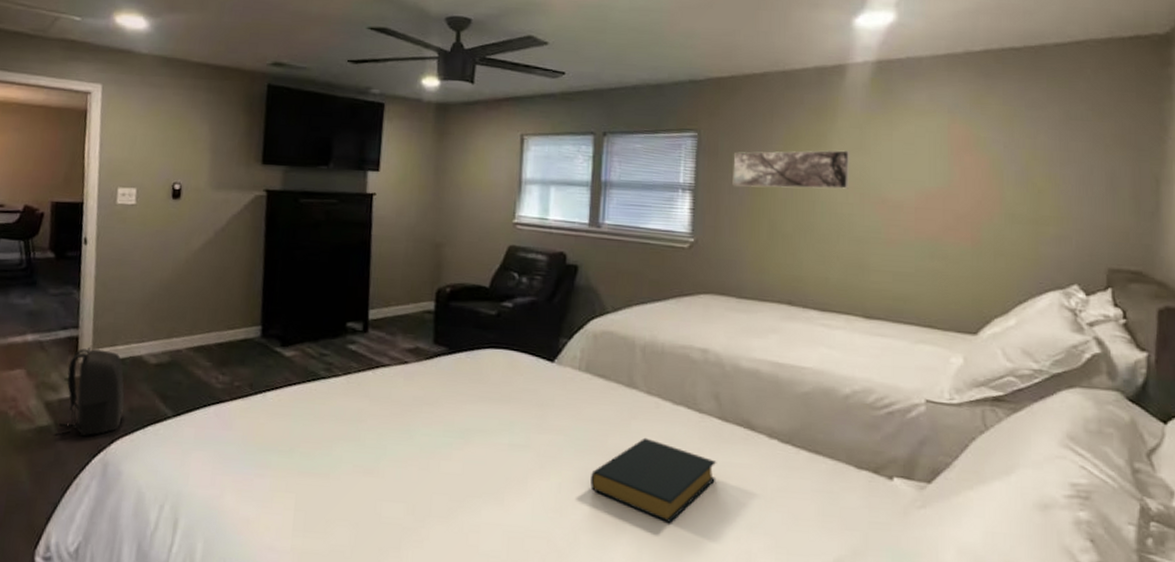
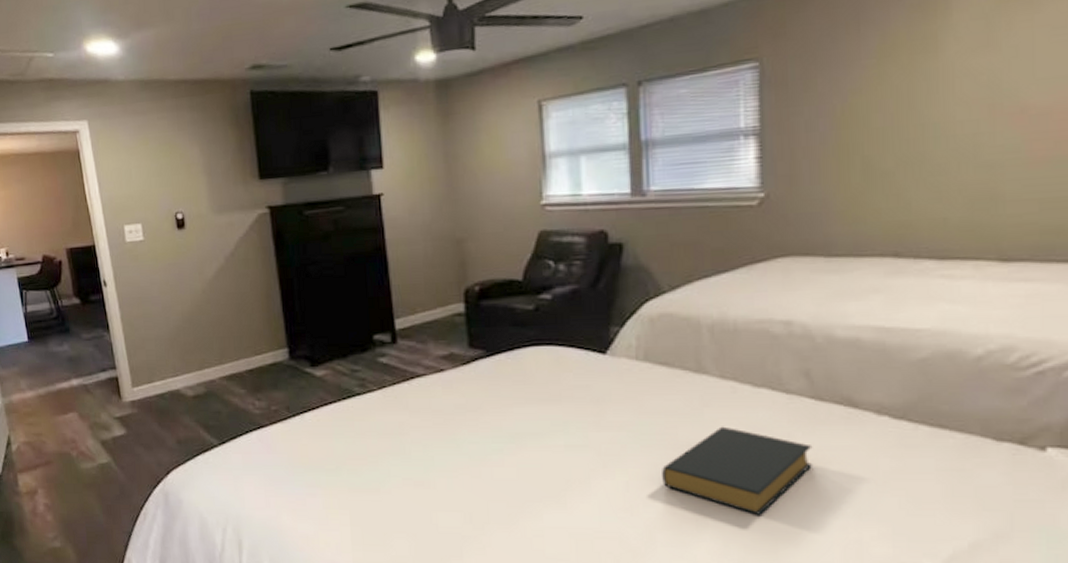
backpack: present [54,346,125,436] -> none [114,385,172,470]
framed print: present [732,150,850,190] -> none [808,51,973,121]

